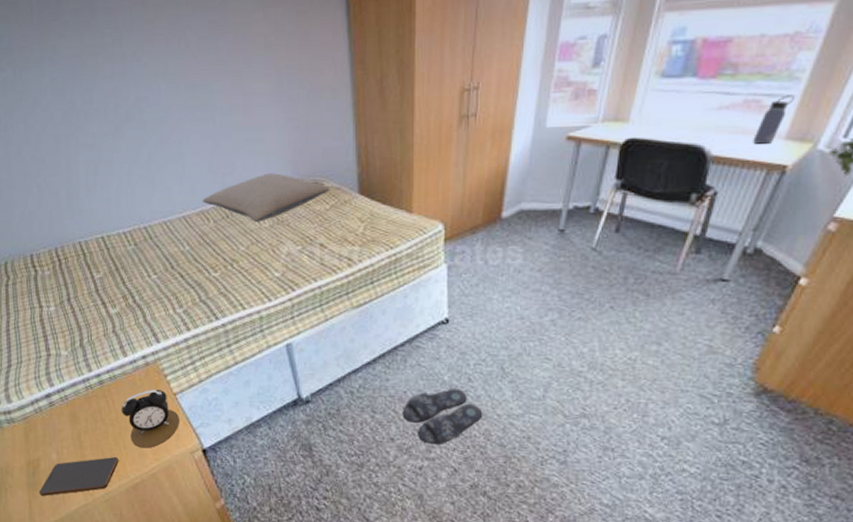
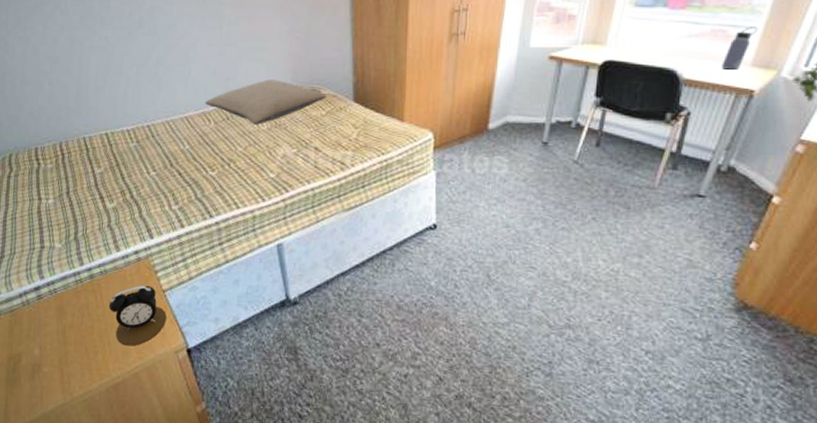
phone: present [39,457,119,496] -> none [17,354,102,394]
slippers: present [402,389,483,444] -> none [389,294,469,352]

